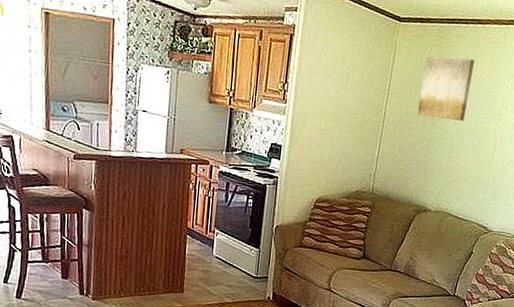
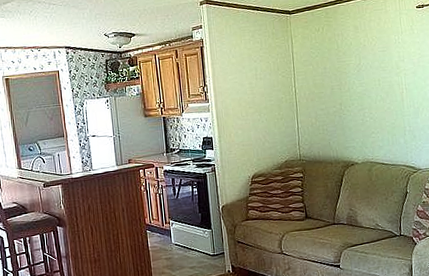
wall art: present [417,56,475,121] -> none [320,28,368,85]

